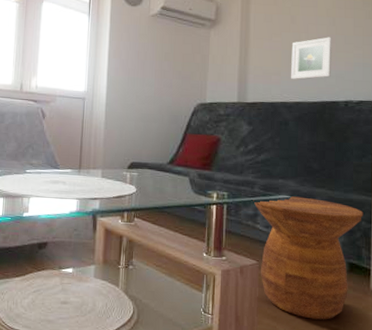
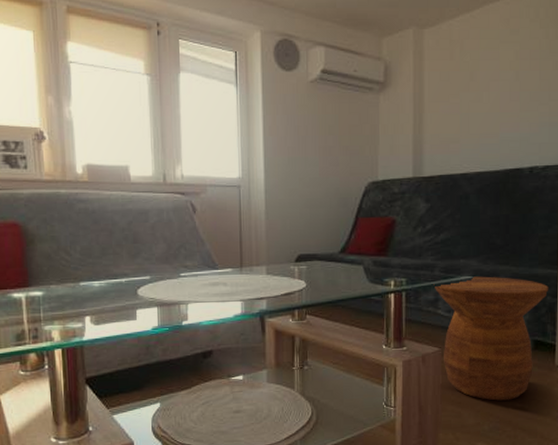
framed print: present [291,37,332,79] -> none [471,94,516,146]

